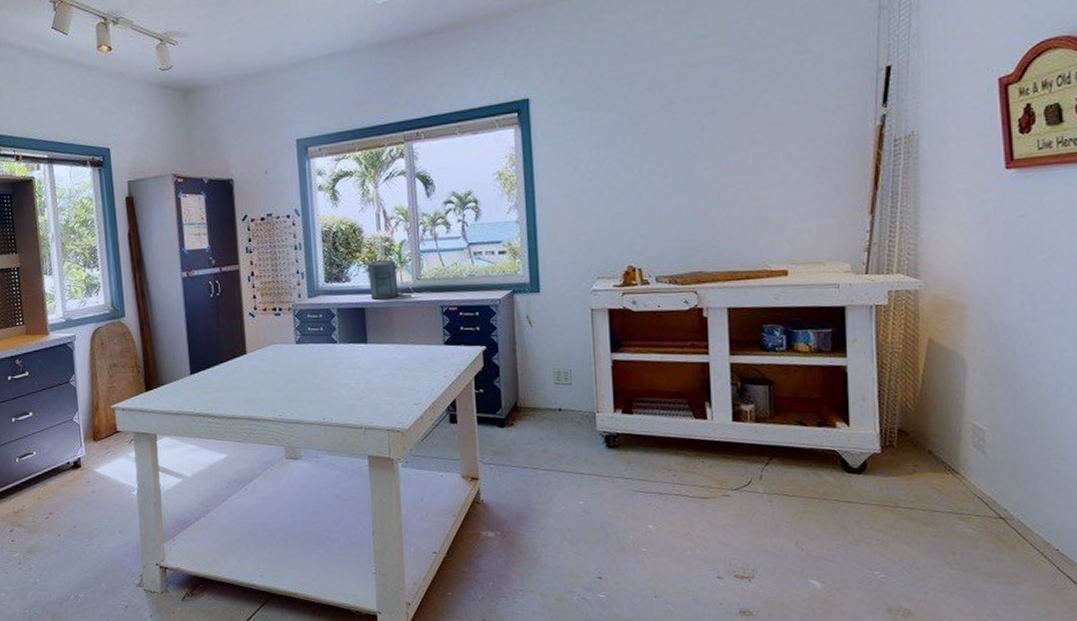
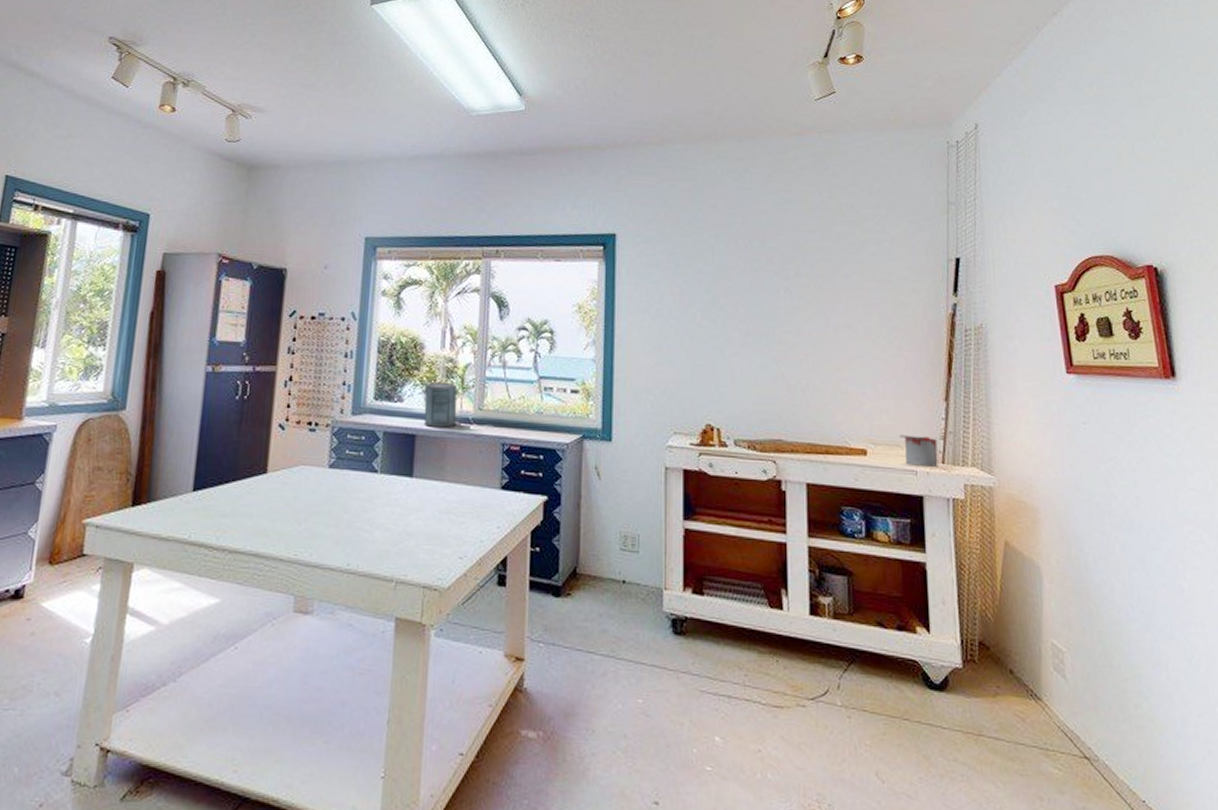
paint can: none [821,250,862,280] -> present [899,435,938,467]

